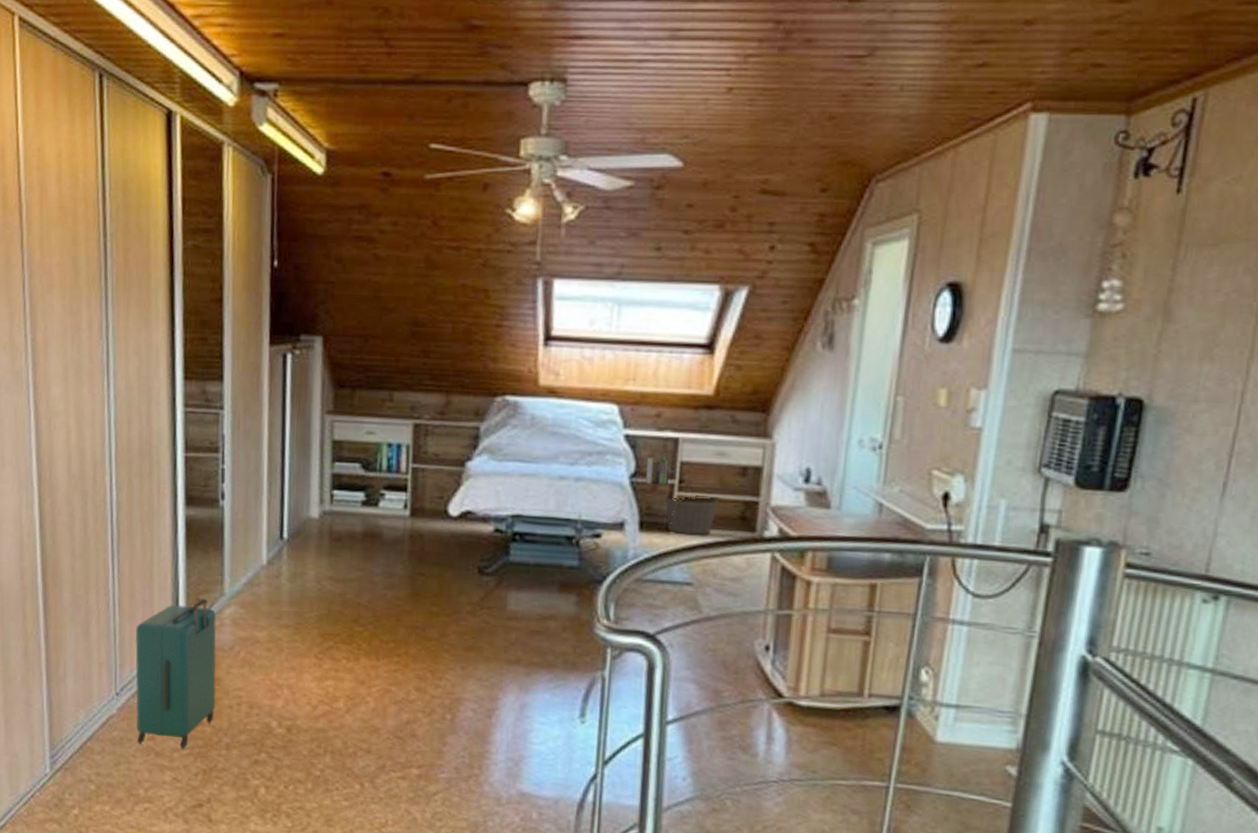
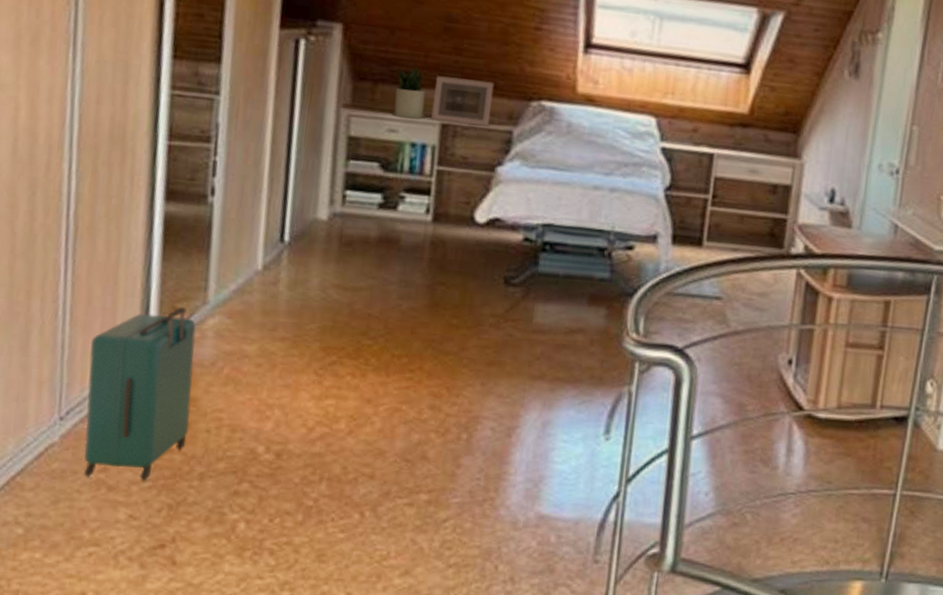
planter: none [369,372,400,422] -> present [391,67,426,120]
picture frame: none [404,378,460,424] -> present [431,76,494,127]
books: present [646,456,670,485] -> none [680,170,704,199]
basket: present [665,495,720,536] -> none [698,209,751,251]

